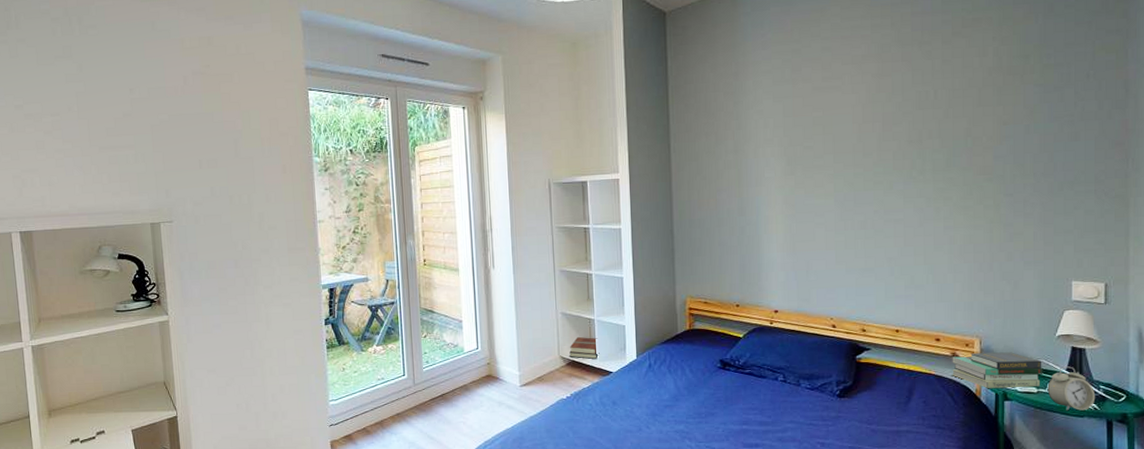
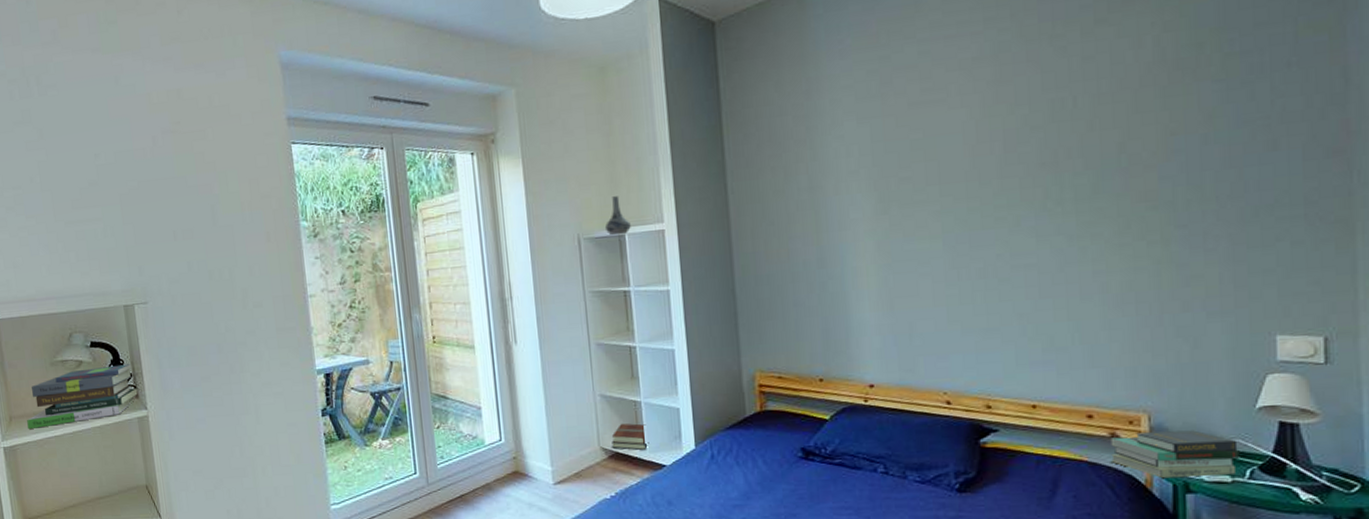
books: none [55,275,160,330] -> present [27,364,138,429]
decorative vase: none [571,149,592,182] -> present [604,196,631,236]
alarm clock: present [1047,366,1096,411] -> none [1246,447,1317,506]

